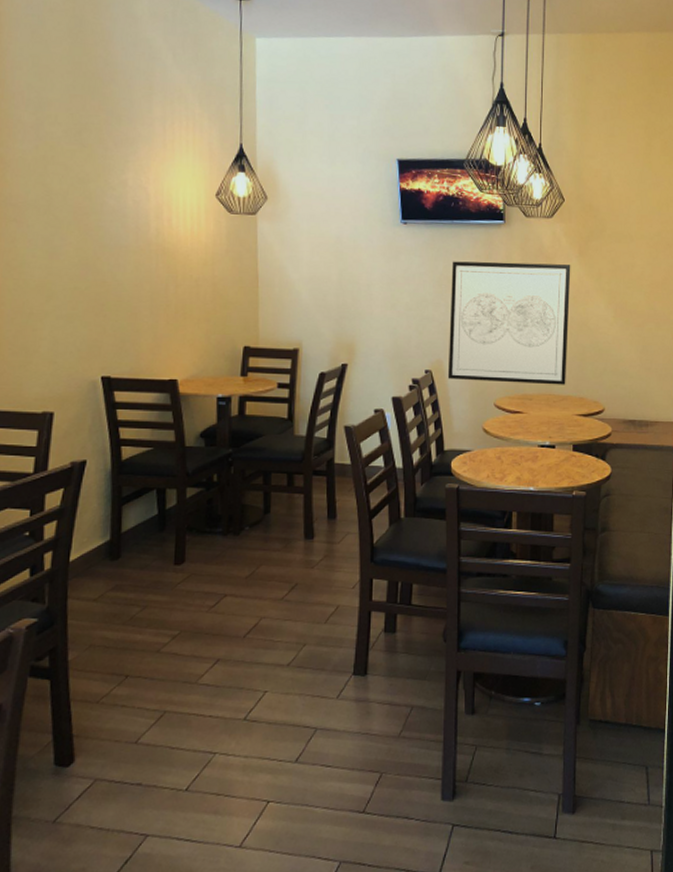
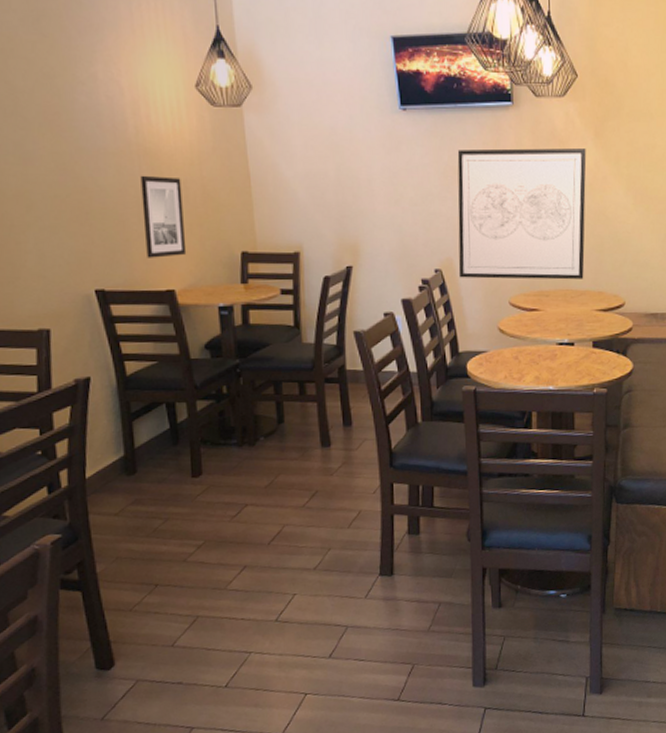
wall art: none [154,272,194,349] -> present [140,175,187,258]

